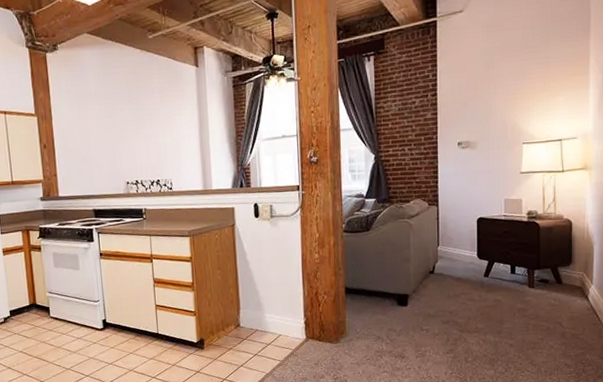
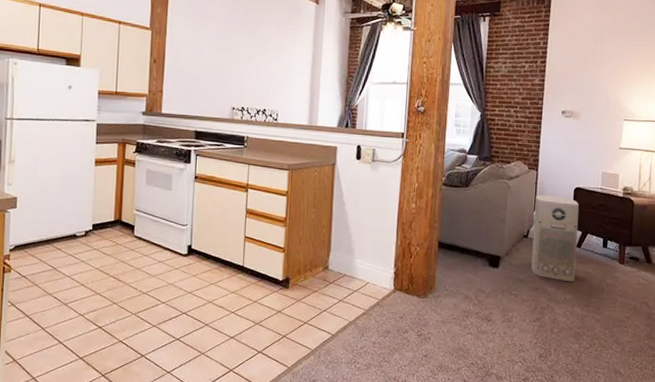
air purifier: none [438,228,485,312] -> present [531,194,579,282]

